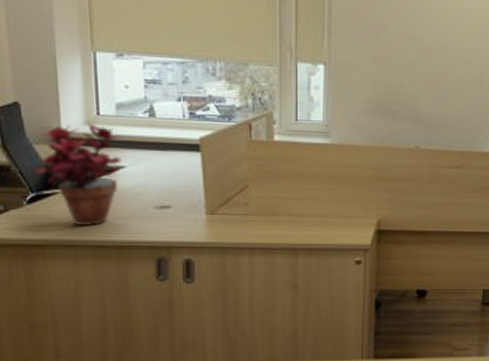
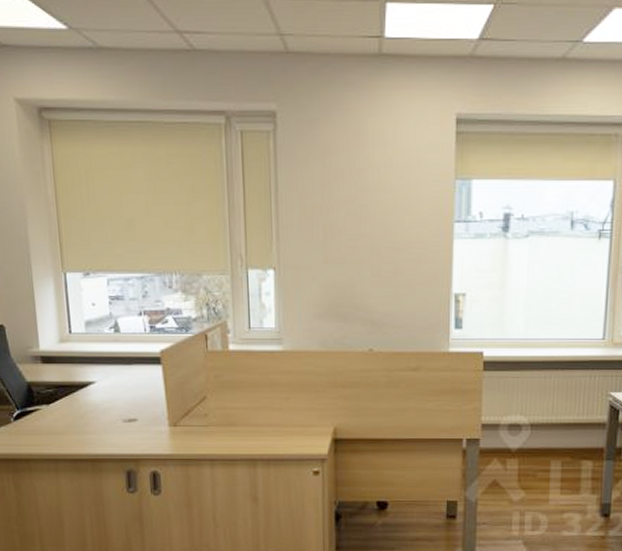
potted plant: present [34,123,122,226] -> none [19,341,92,440]

